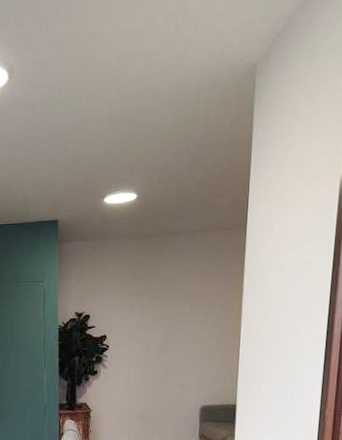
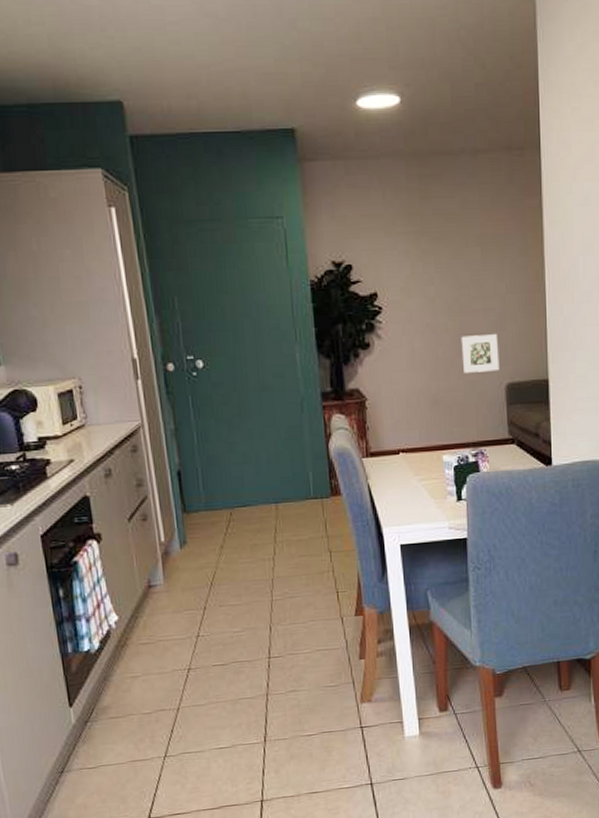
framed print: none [167,368,197,396] -> present [461,334,500,373]

